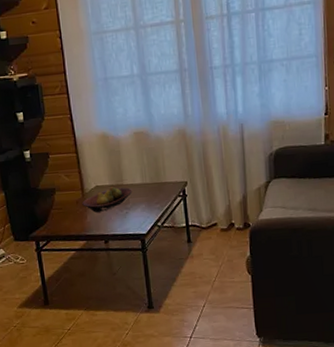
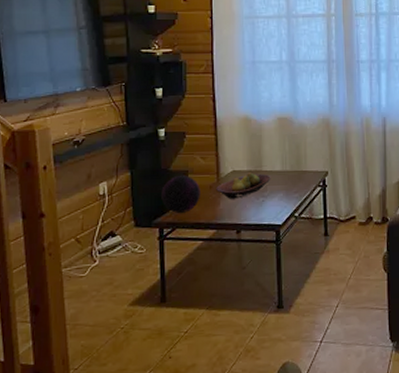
decorative orb: none [33,192,69,227] -> present [161,174,200,213]

